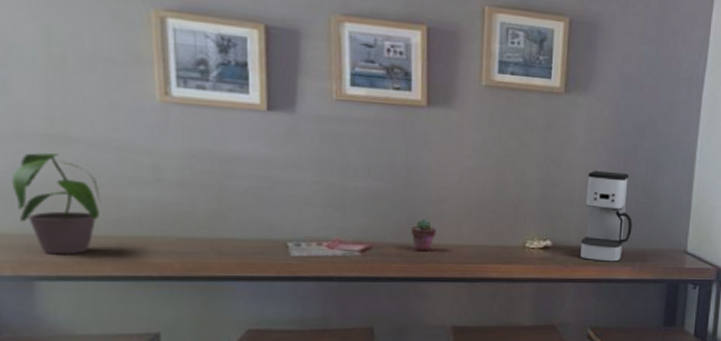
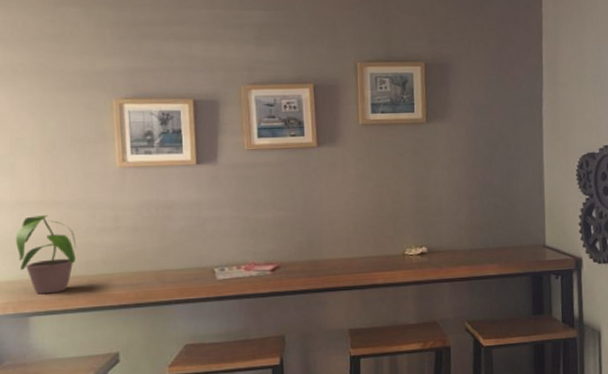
potted succulent: present [410,218,436,252] -> none [310,238,331,267]
coffee maker: present [580,170,633,263] -> none [452,182,495,262]

